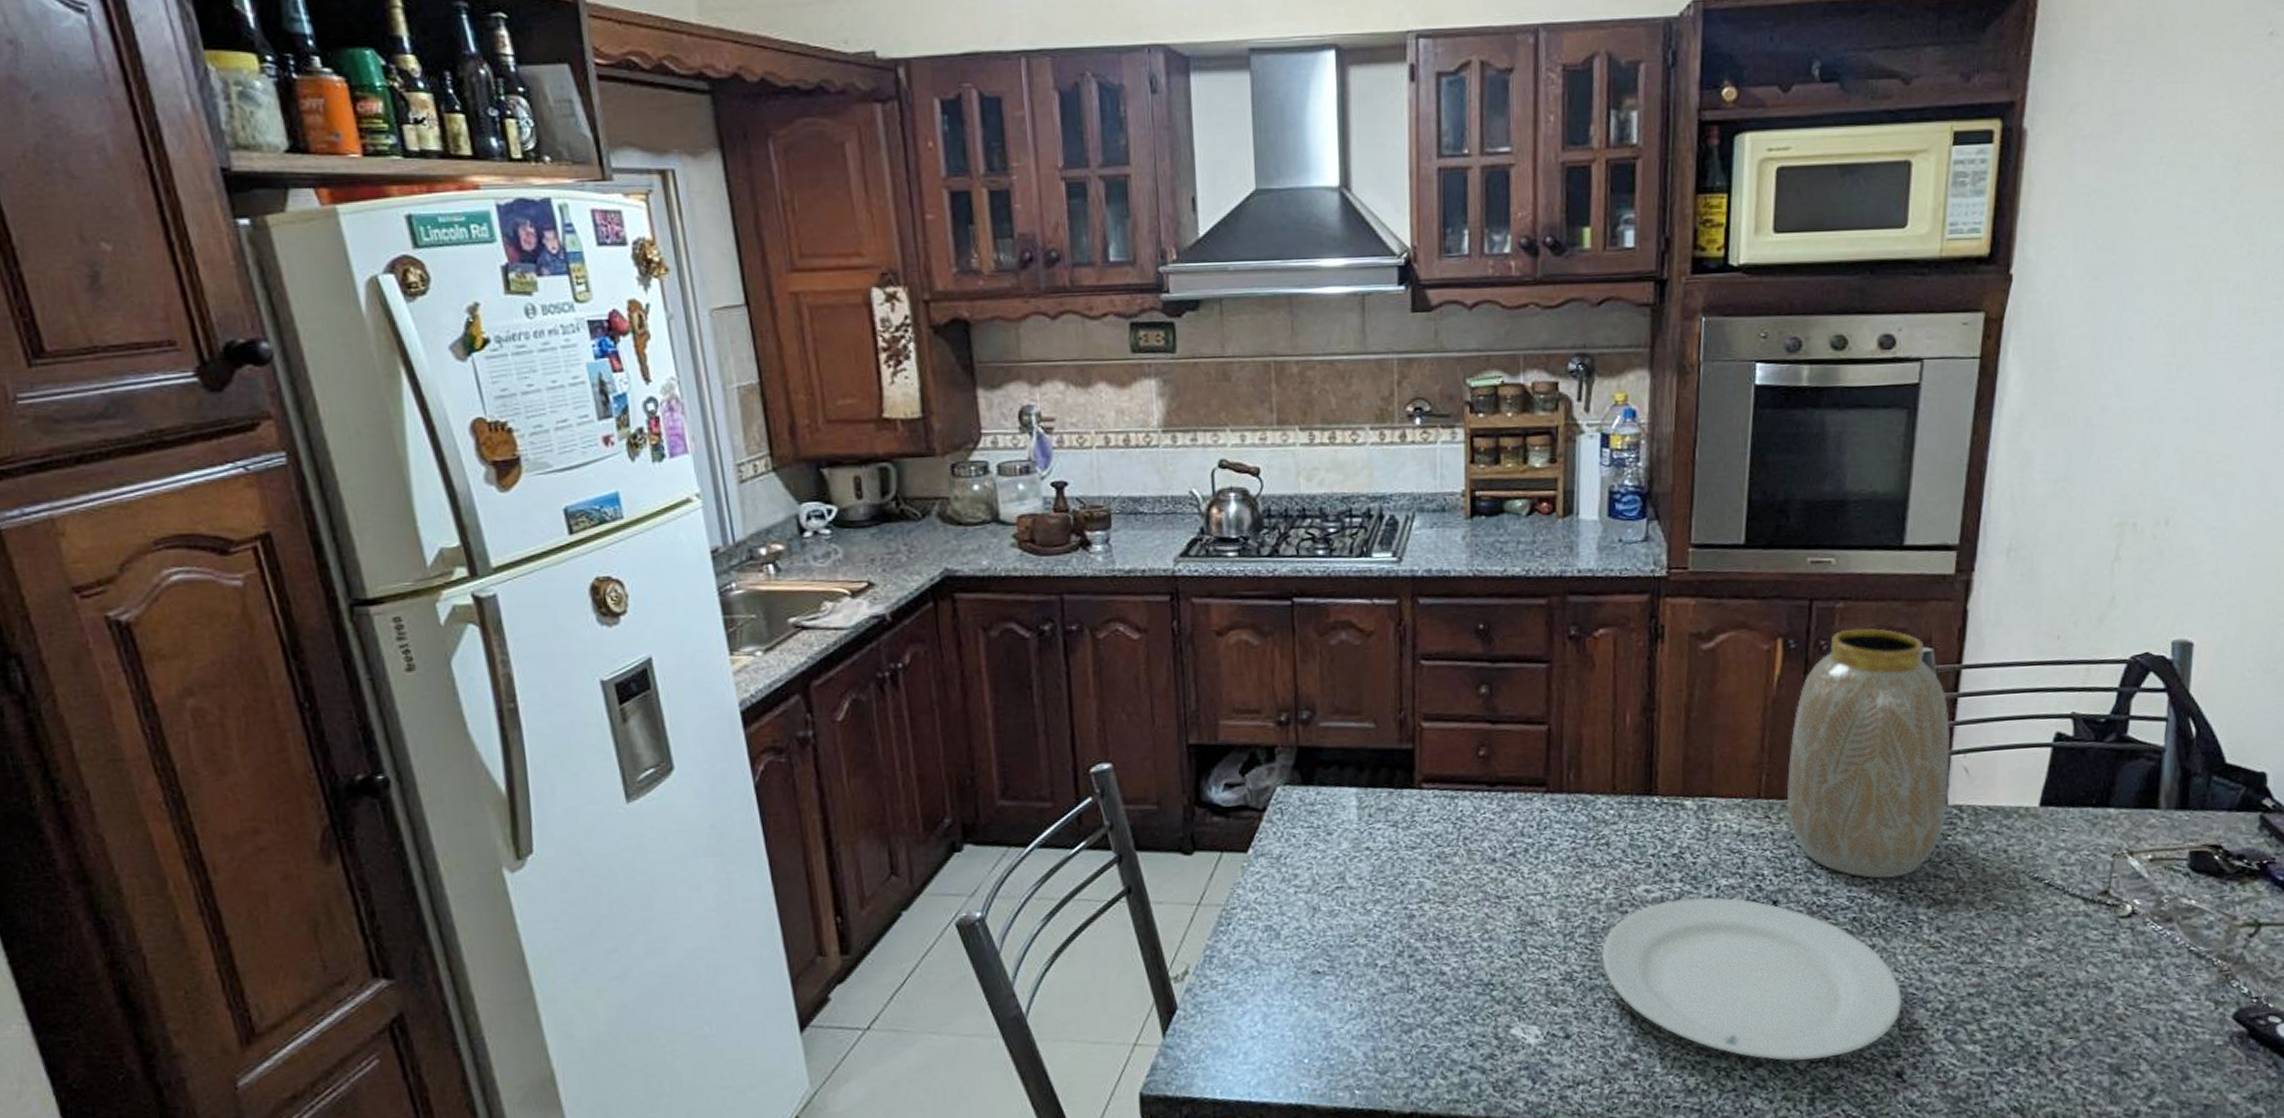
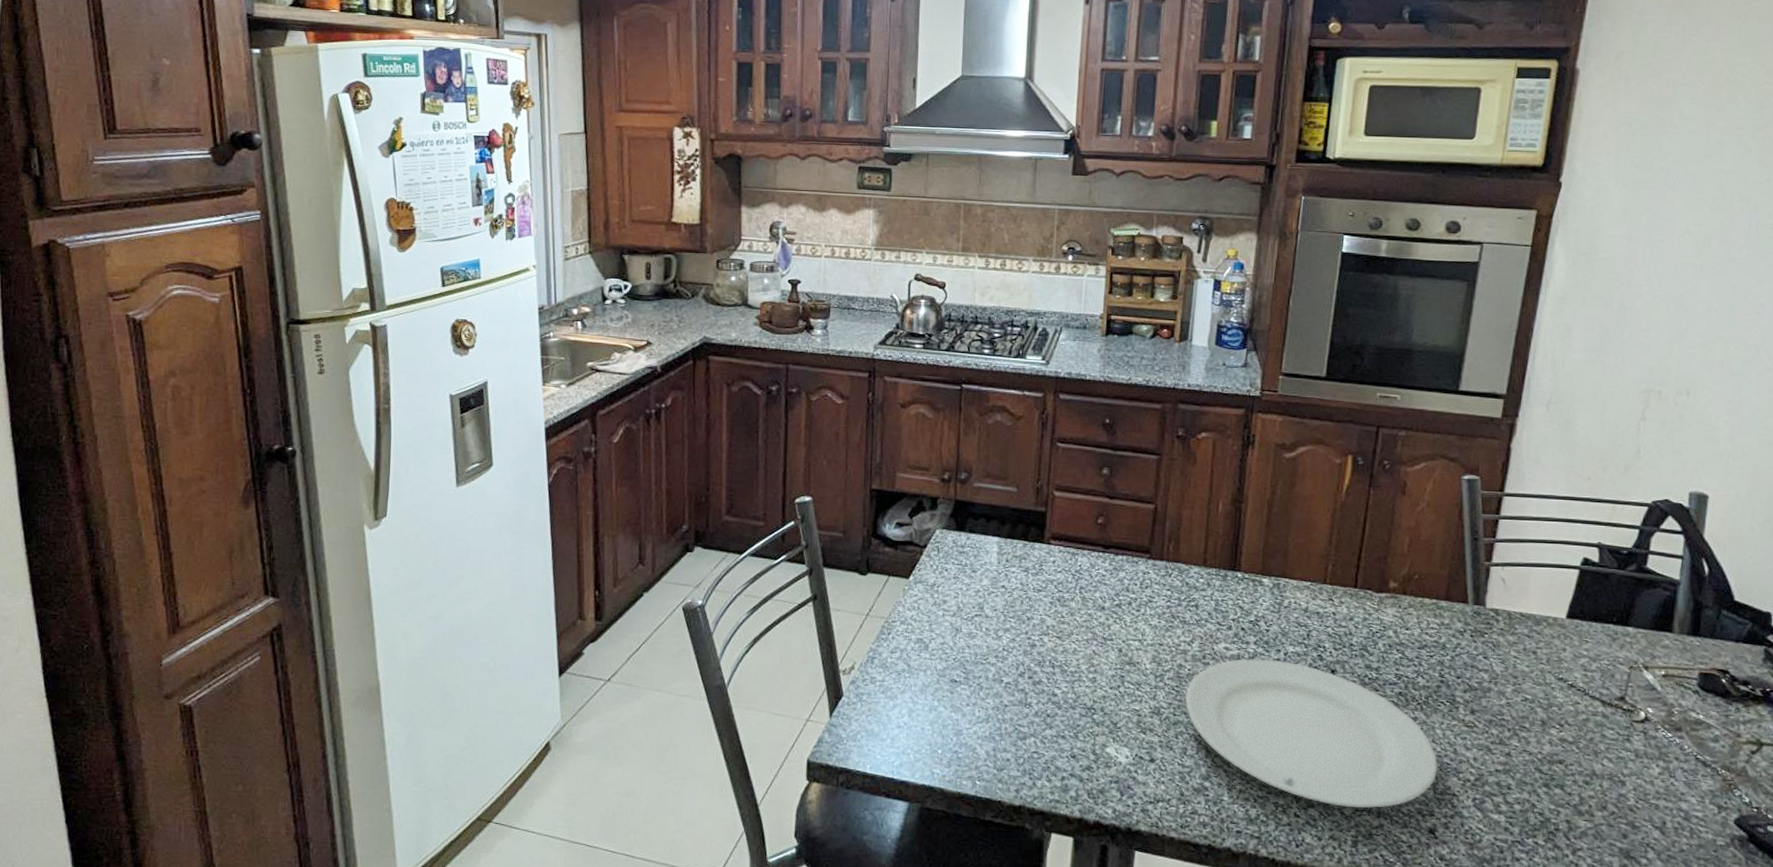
vase: present [1786,627,1950,879] -> none [1347,453,1491,664]

